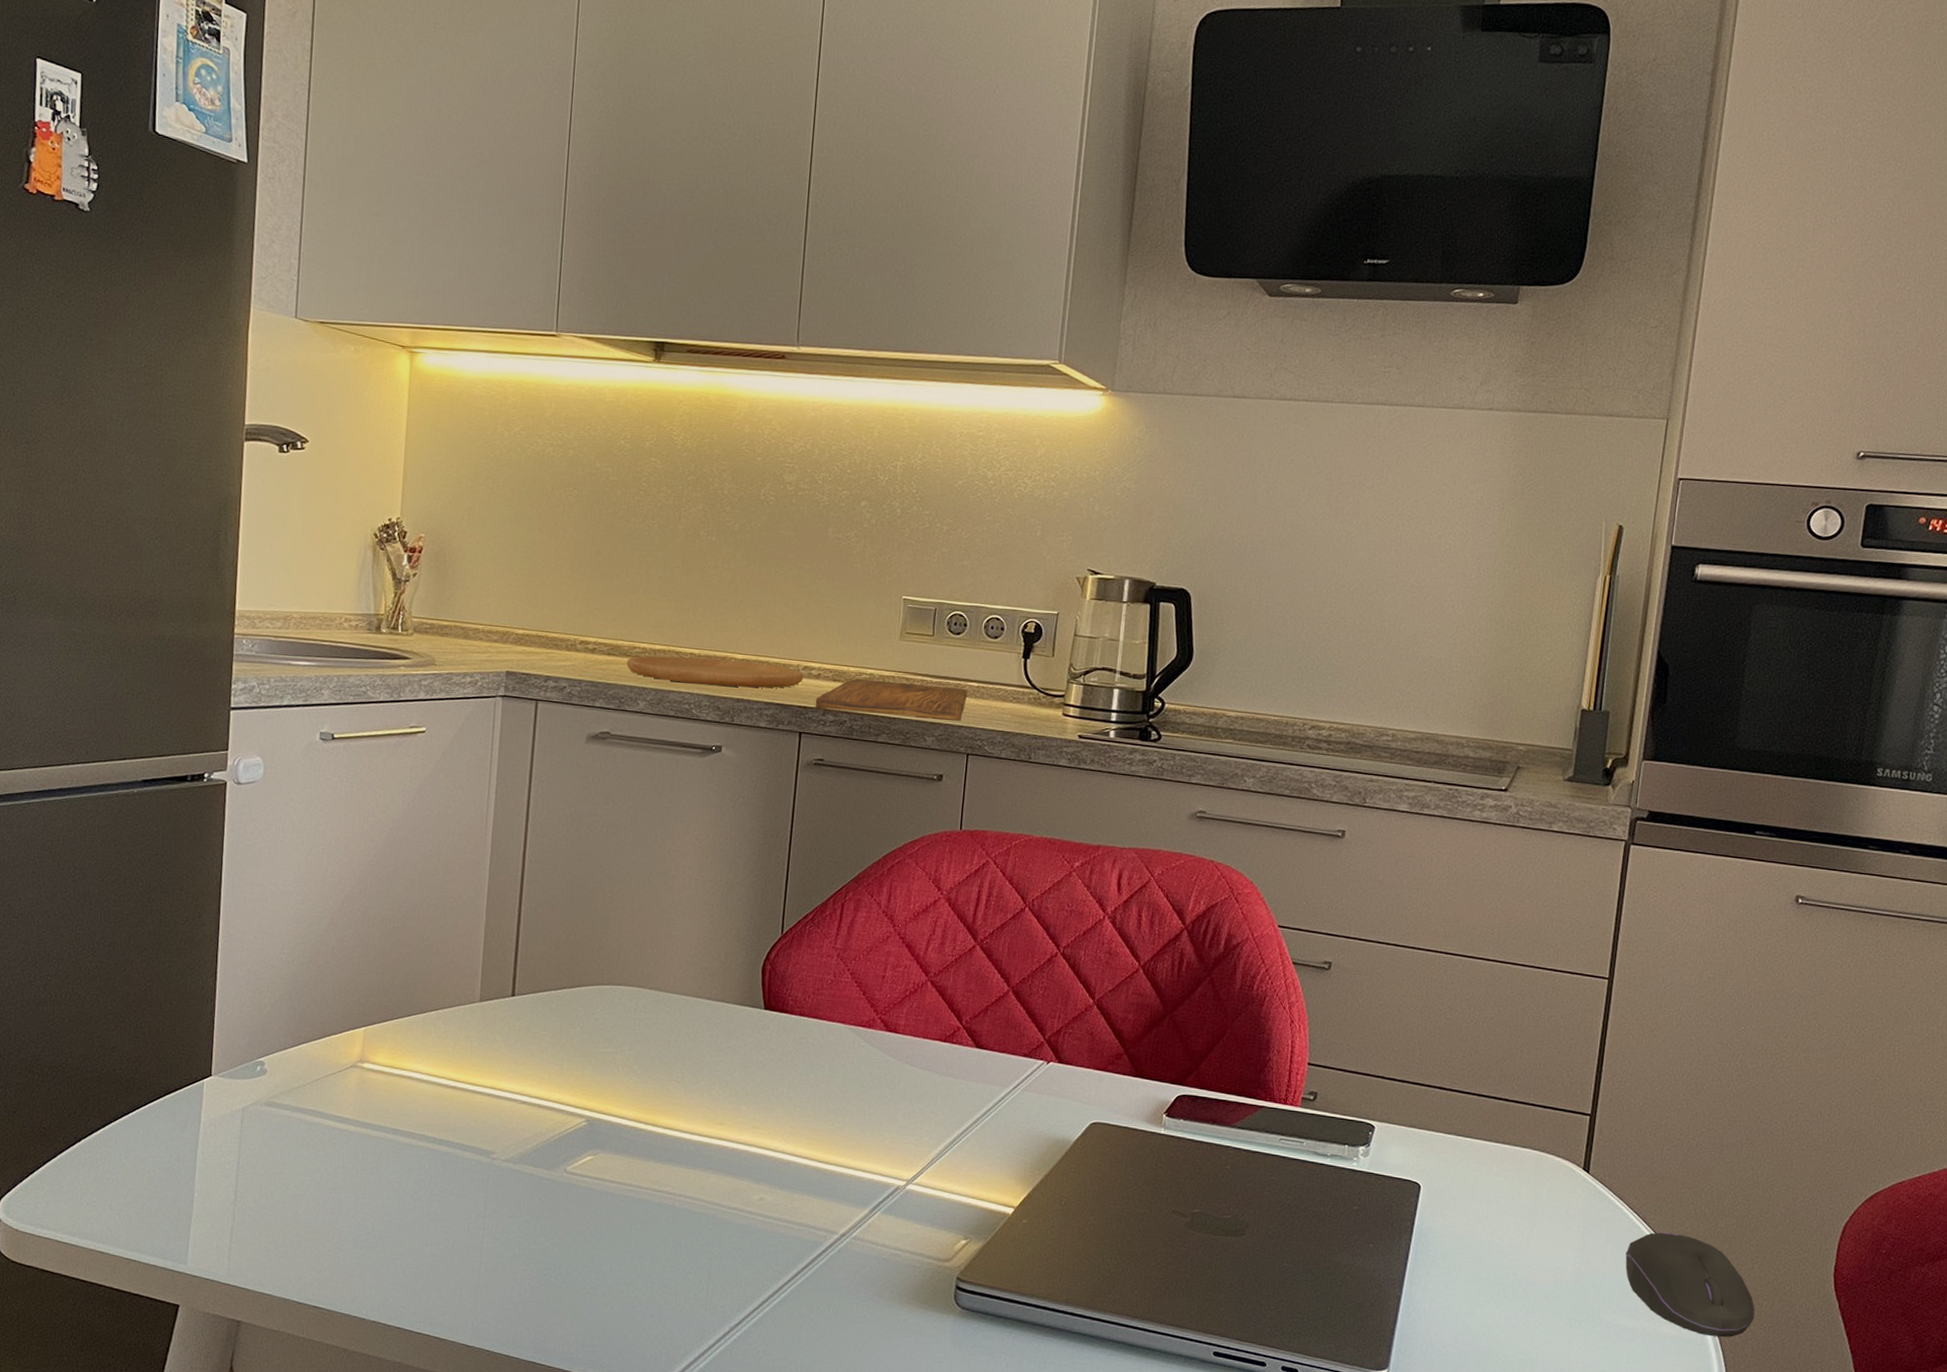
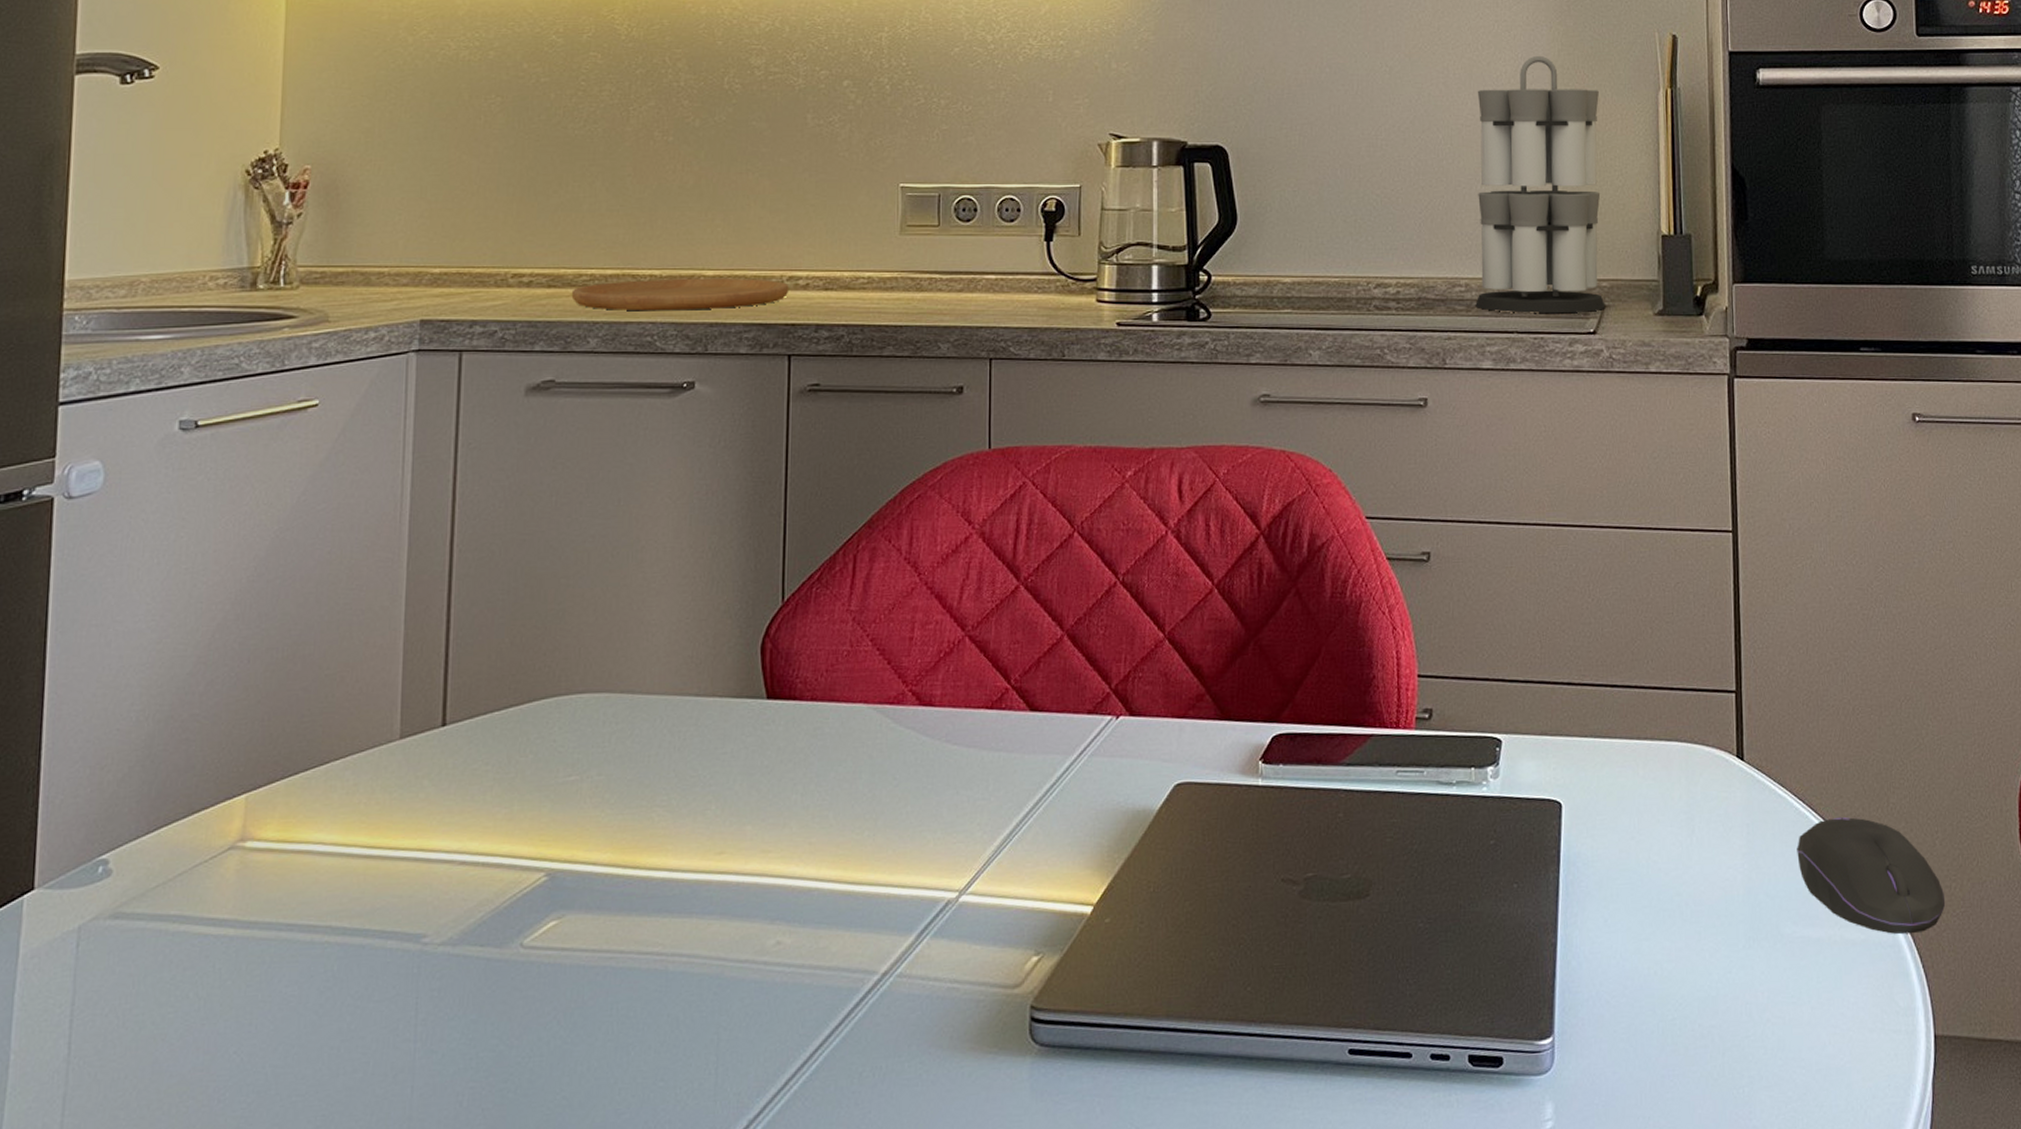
cutting board: present [816,678,968,721] -> none [806,283,984,324]
spice rack: none [1399,533,1541,771] -> present [1475,55,1606,313]

